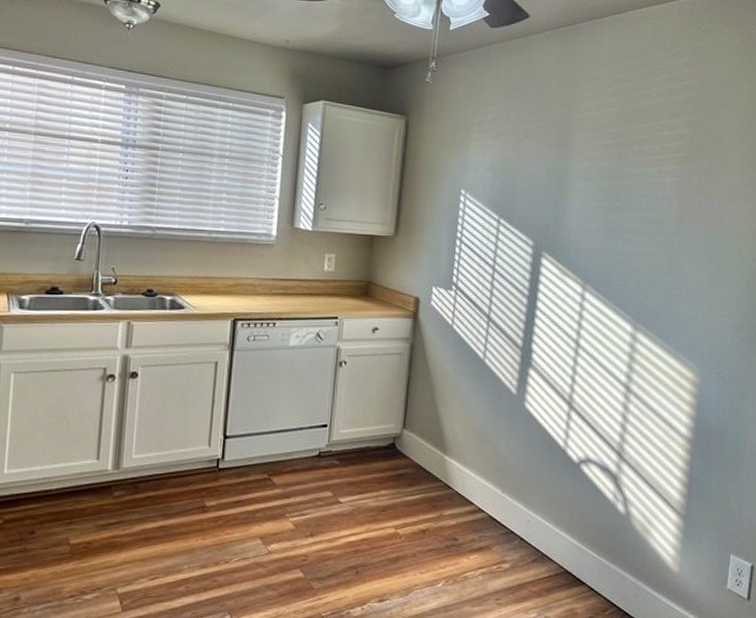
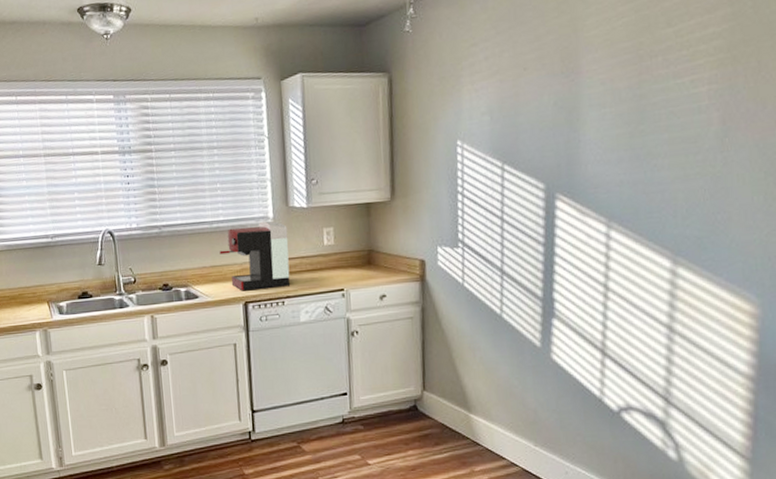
coffee maker: none [214,238,289,308] -> present [219,221,291,291]

